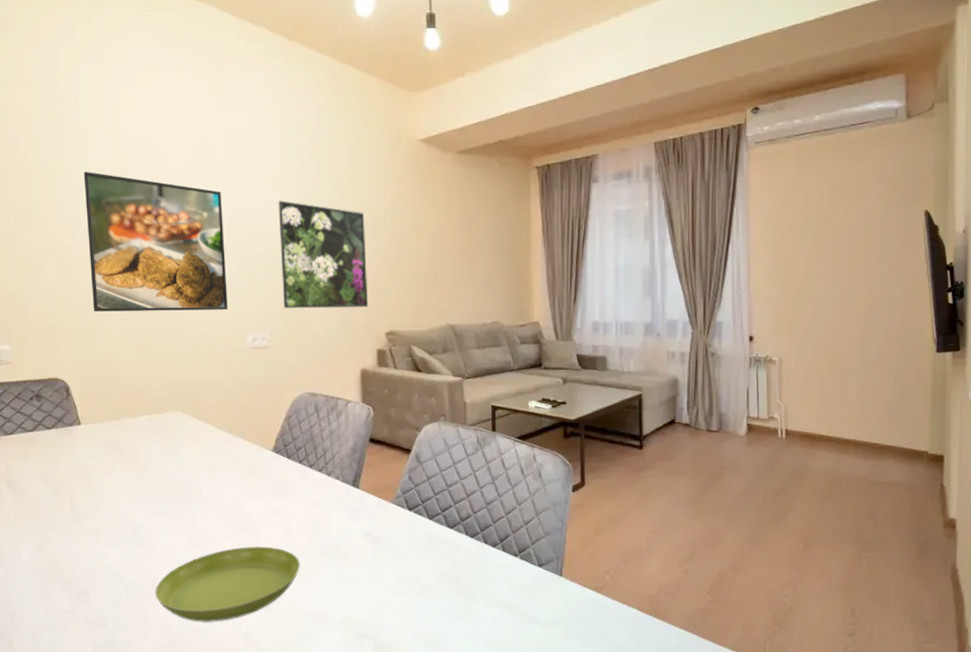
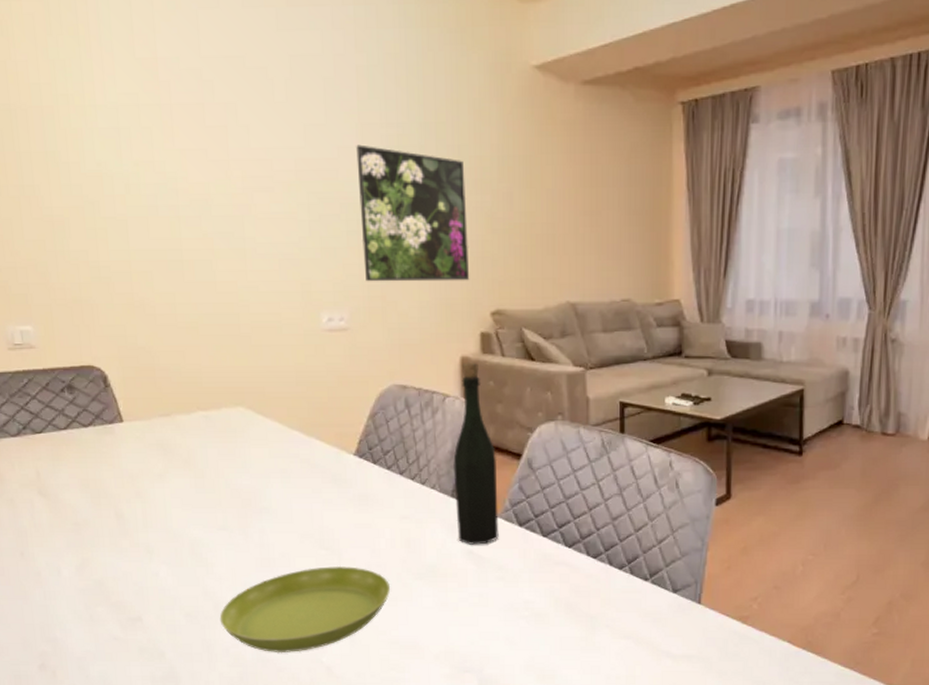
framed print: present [83,171,228,312] -> none [111,106,297,284]
bottle: none [354,373,392,527] -> present [453,362,499,545]

